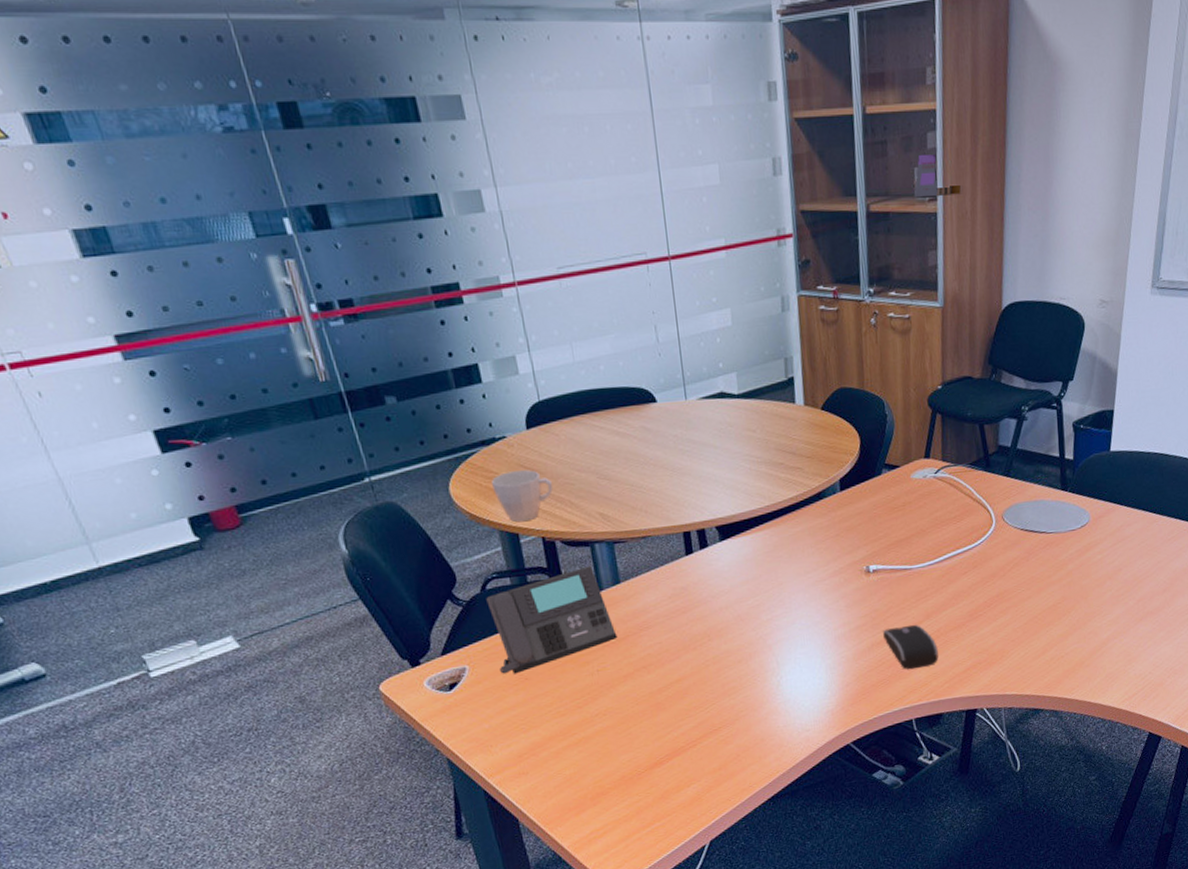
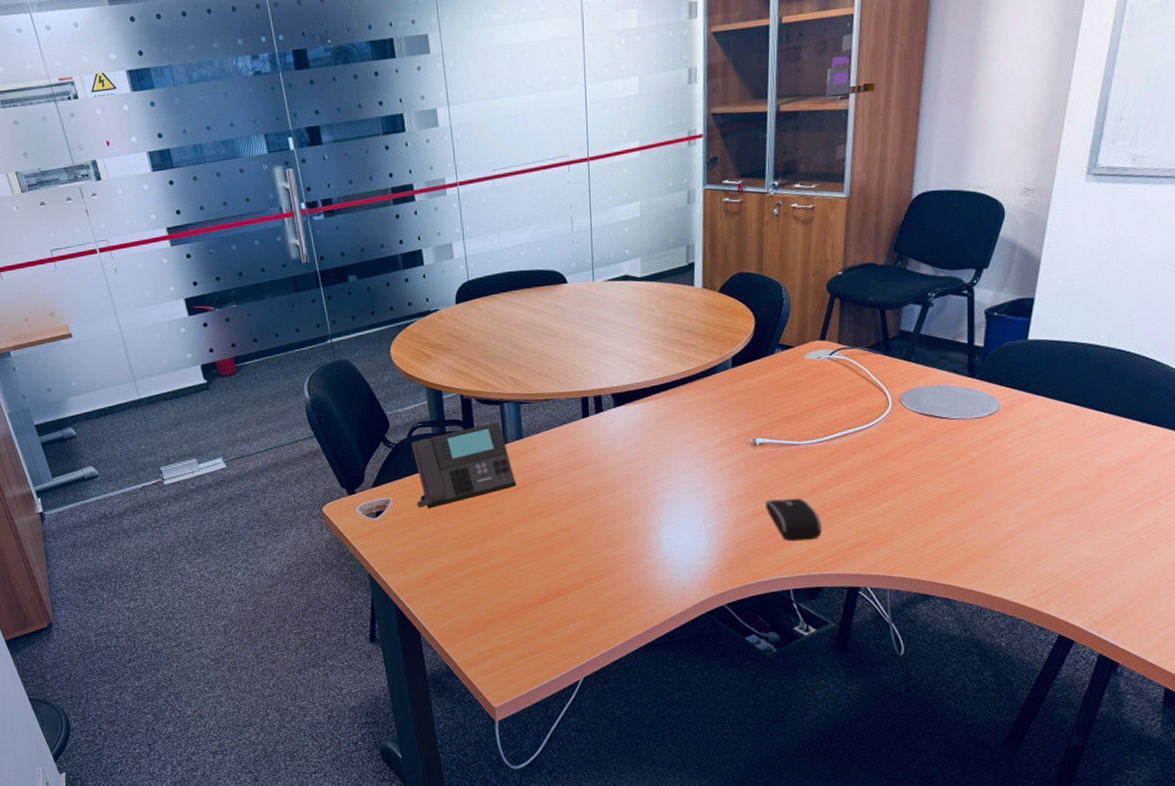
cup: present [492,470,554,522] -> none [424,338,474,381]

